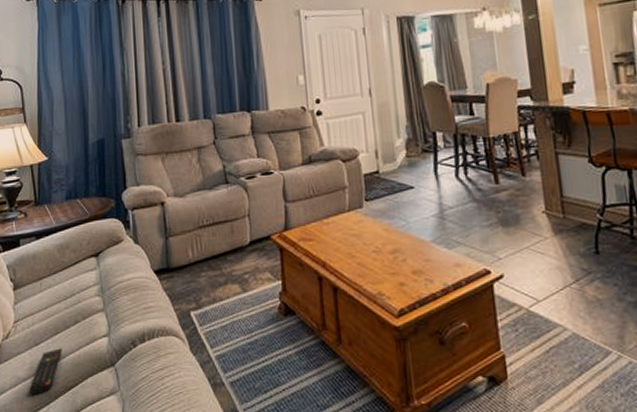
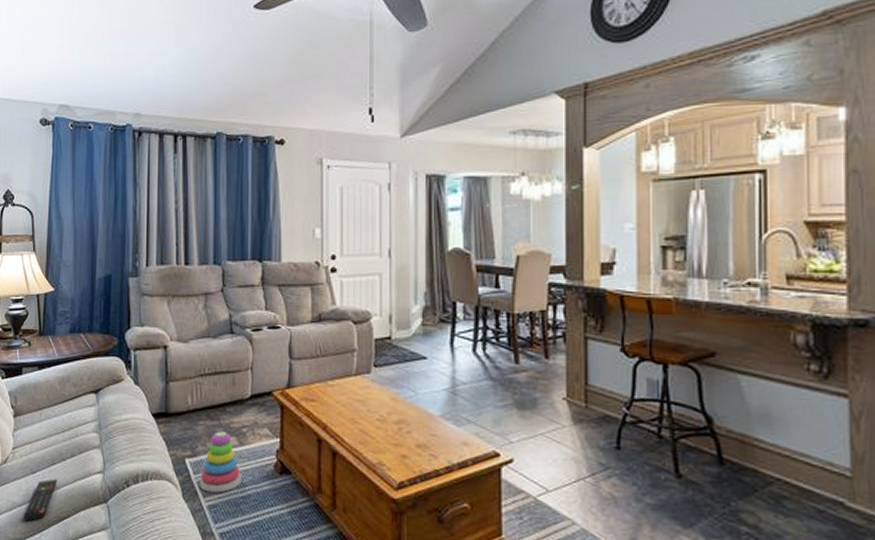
stacking toy: none [205,280,247,342] -> present [199,431,241,493]

